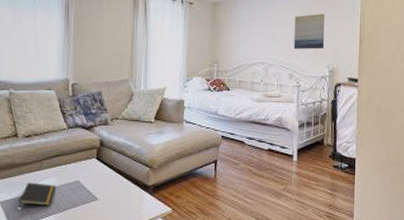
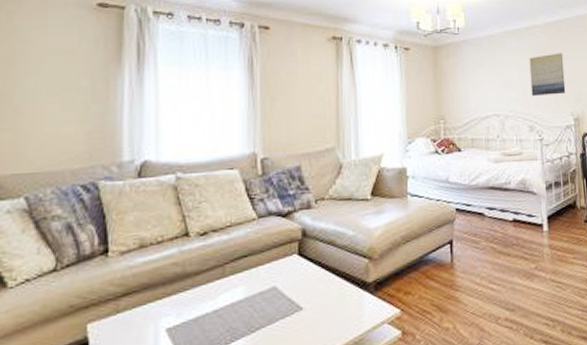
notepad: present [18,182,56,207] -> none [193,296,244,333]

